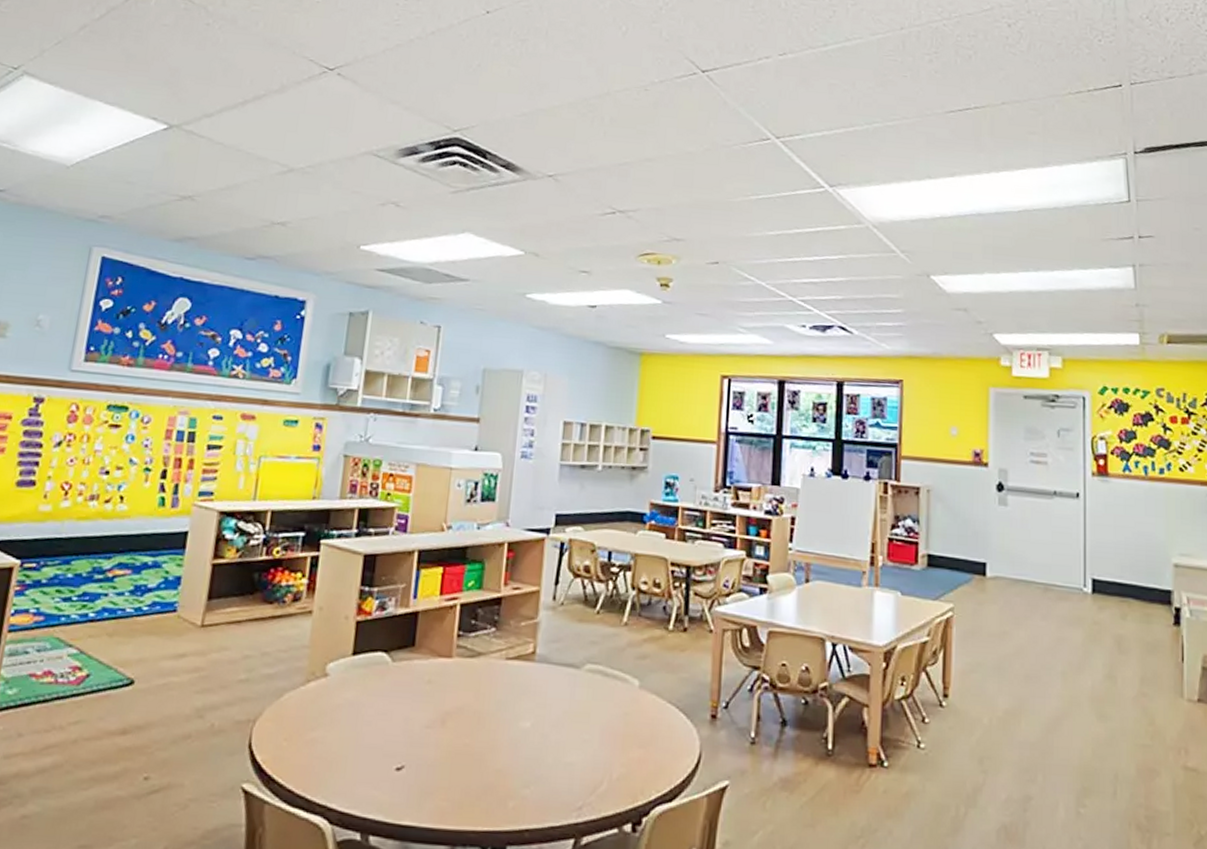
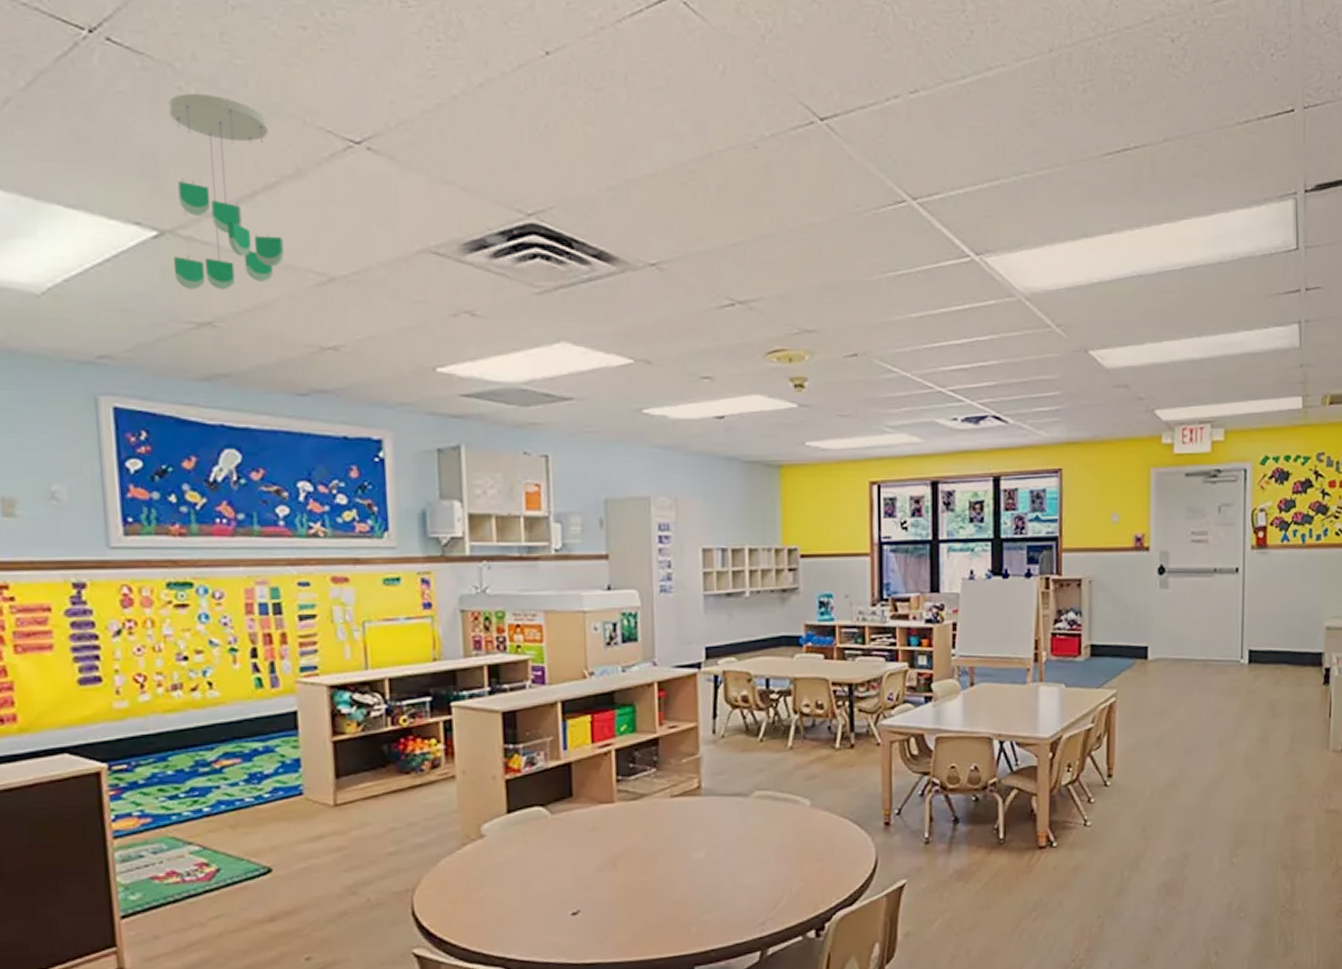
ceiling mobile: none [173,28,268,173] -> present [168,93,284,290]

